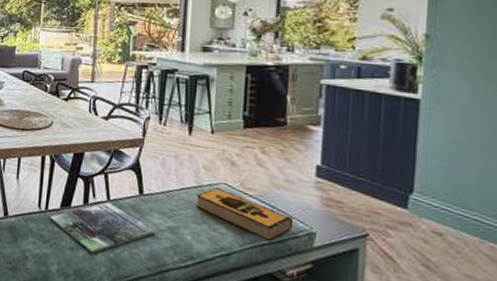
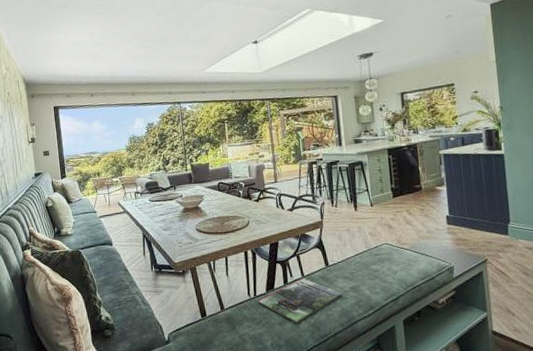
hardback book: present [196,187,294,242] -> none [368,247,438,282]

